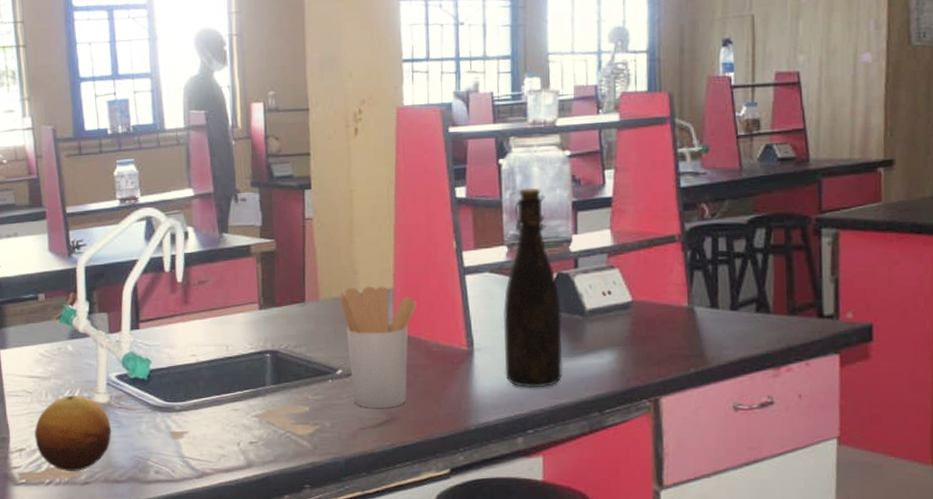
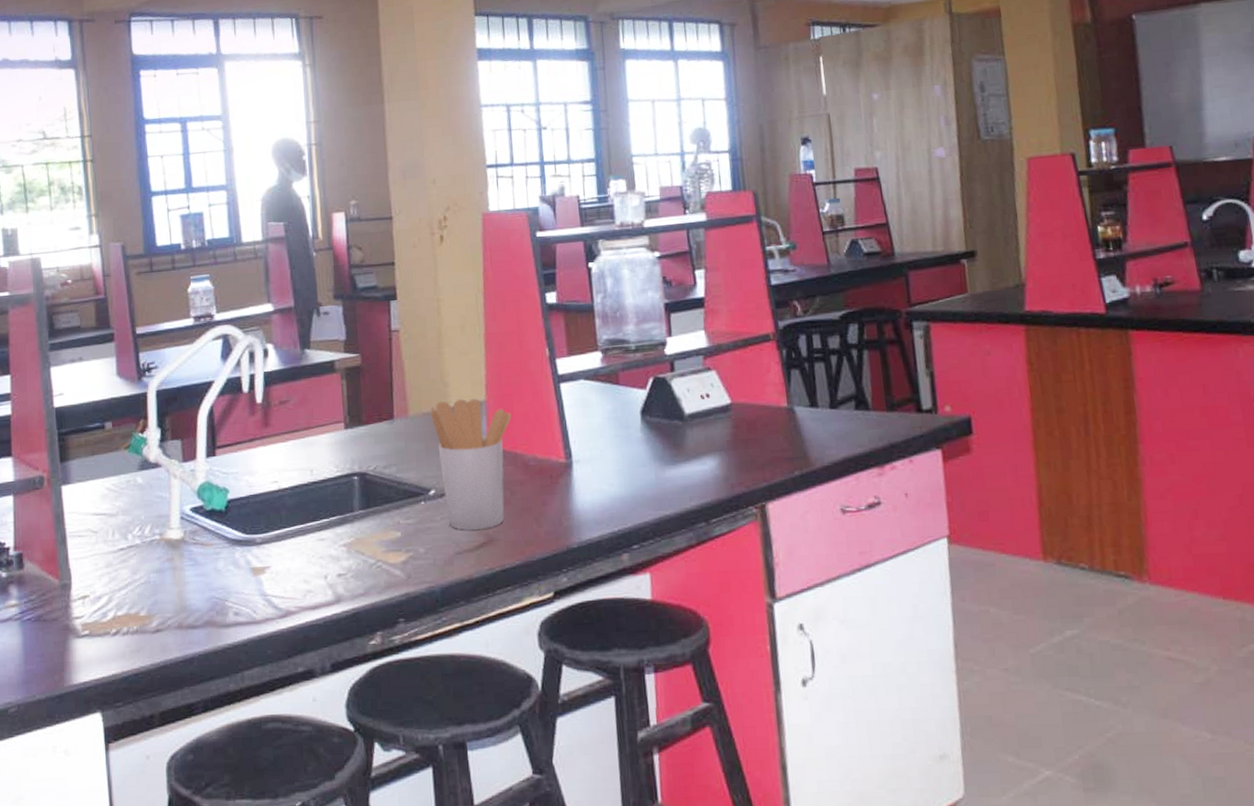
fruit: present [35,395,112,471] -> none [100,532,186,619]
bottle: present [503,188,563,388] -> none [601,291,665,501]

